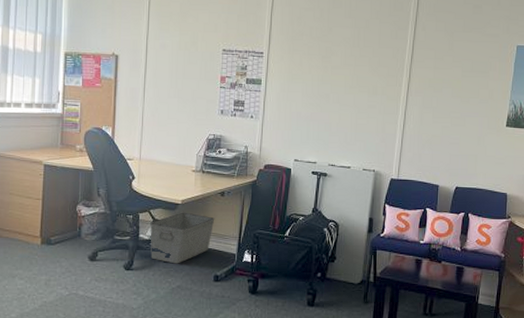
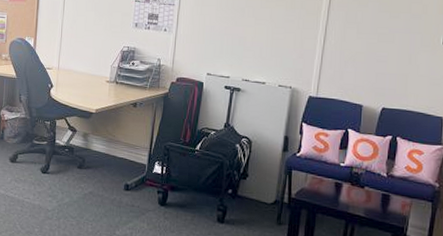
storage bin: present [150,212,215,264] -> none [65,121,127,171]

